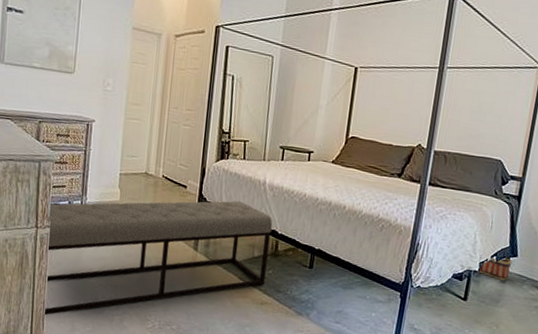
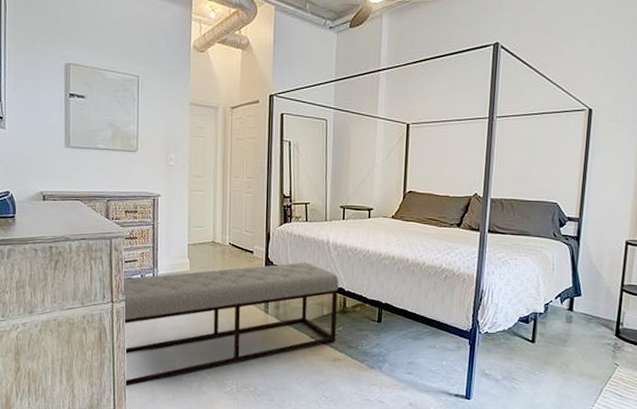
basket: present [477,256,513,281] -> none [543,296,577,320]

